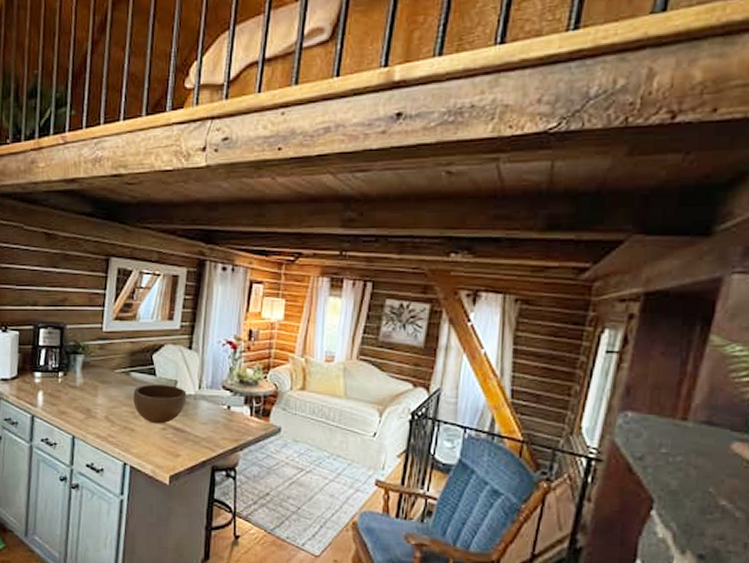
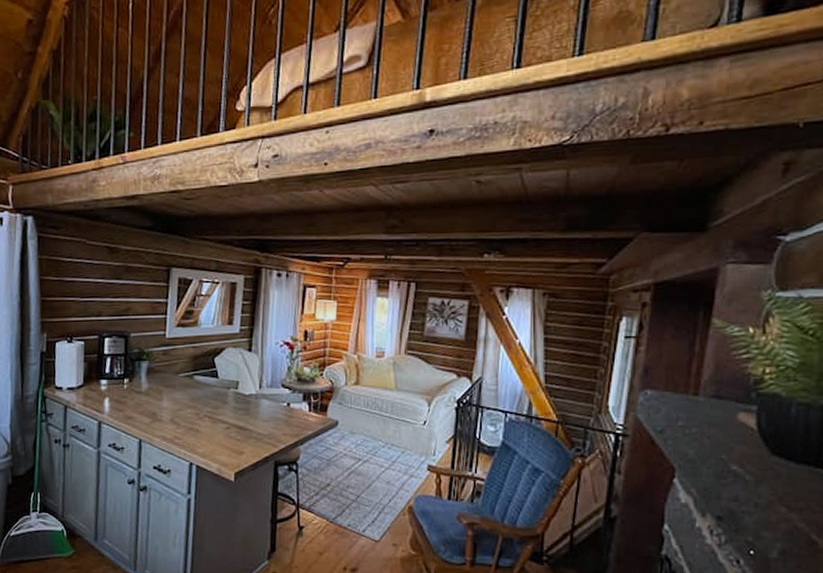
bowl: present [133,384,187,424] -> none [197,386,249,424]

